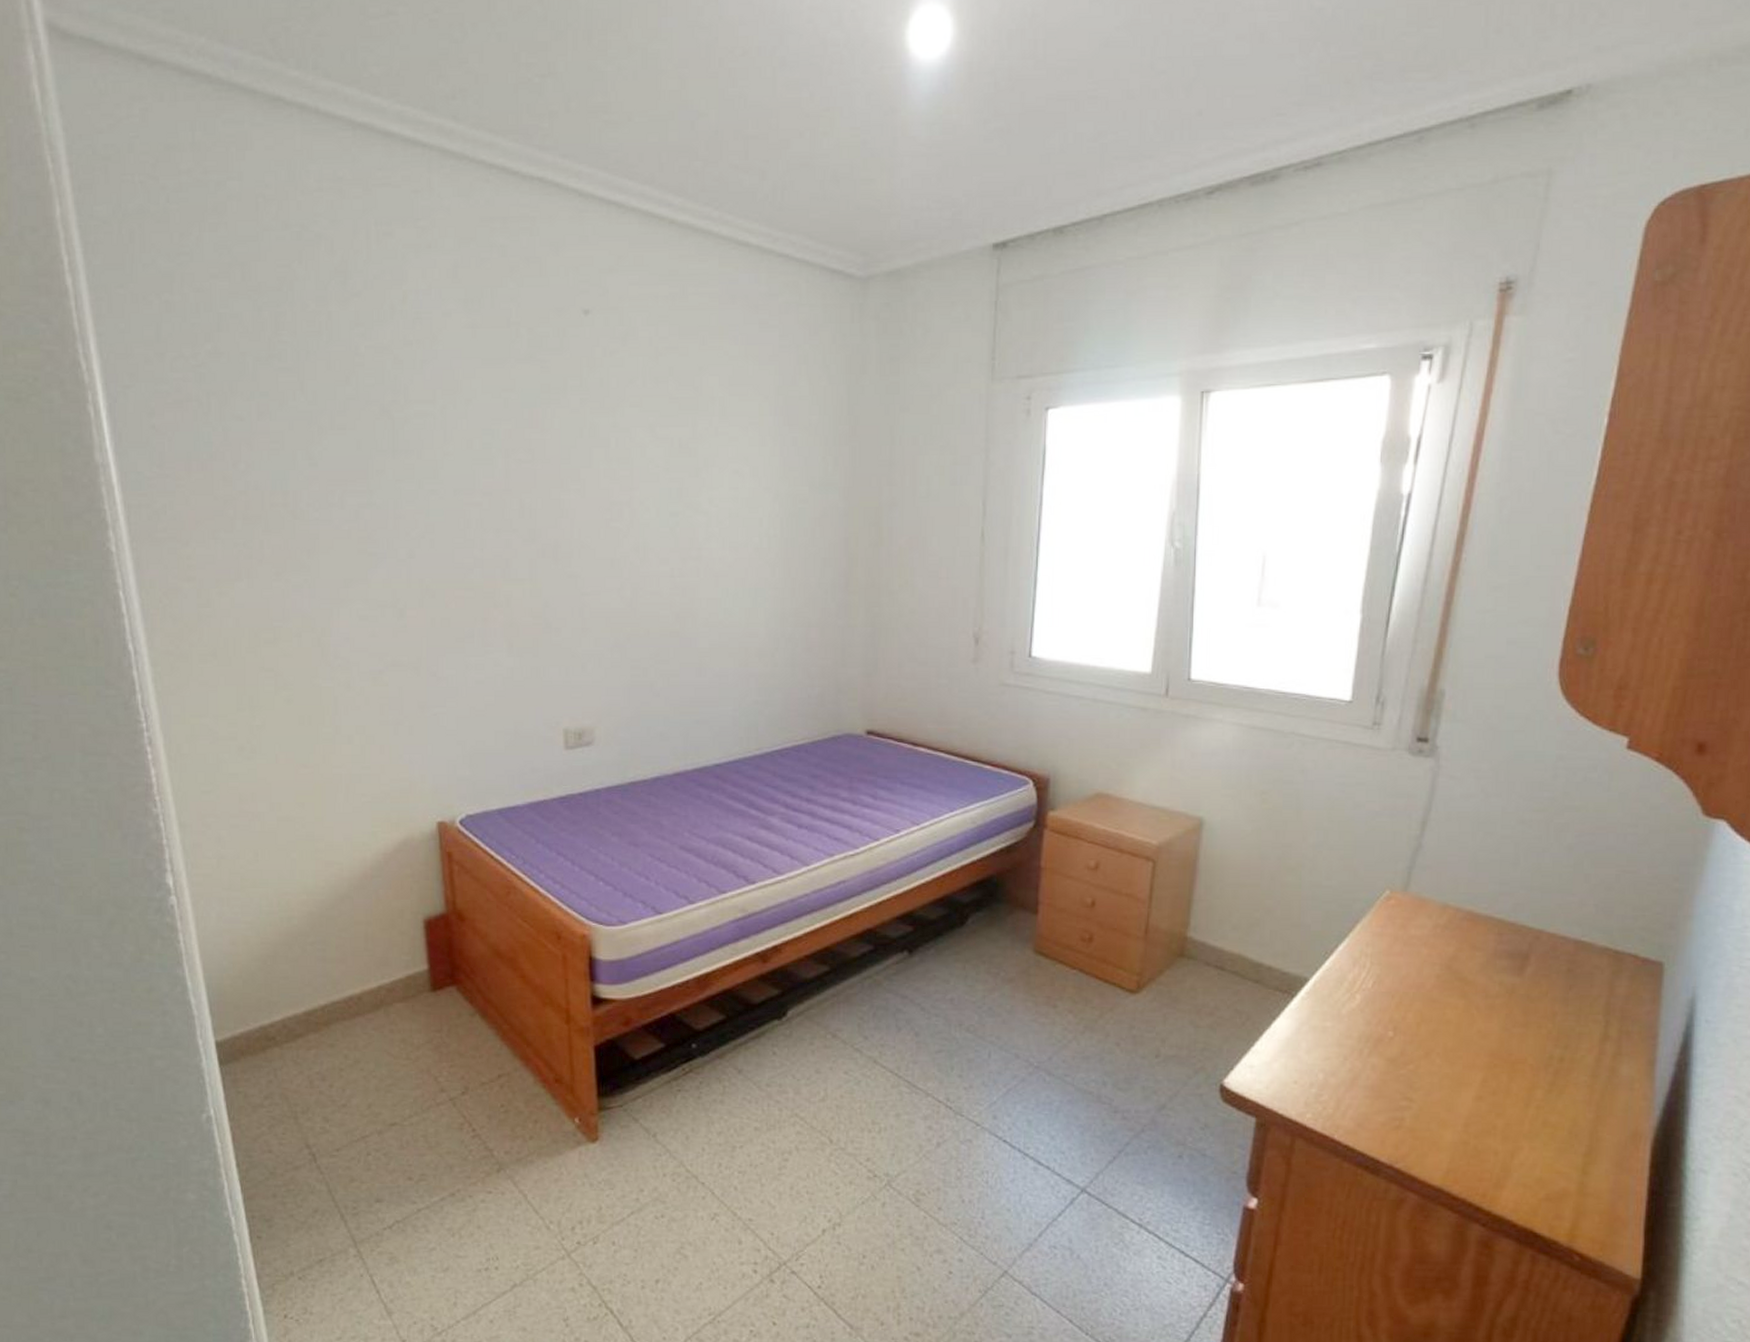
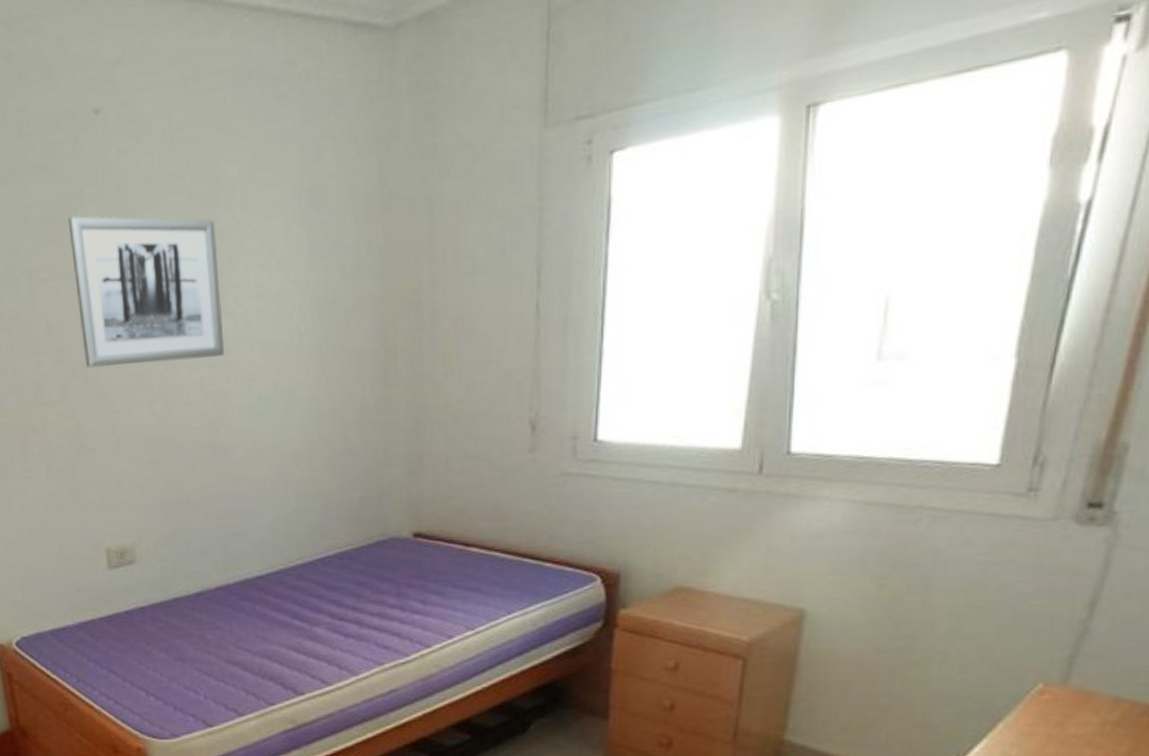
wall art: none [549,404,696,552] -> present [67,215,225,368]

